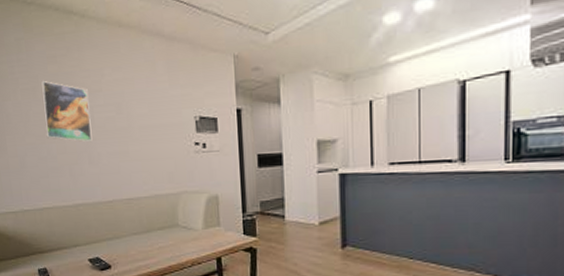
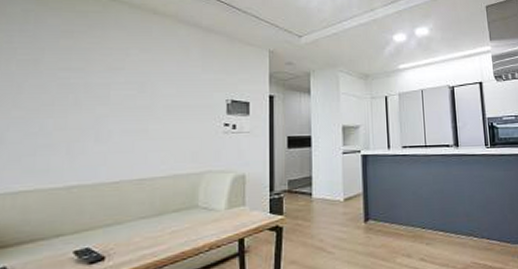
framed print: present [41,80,93,143] -> none [42,53,107,119]

